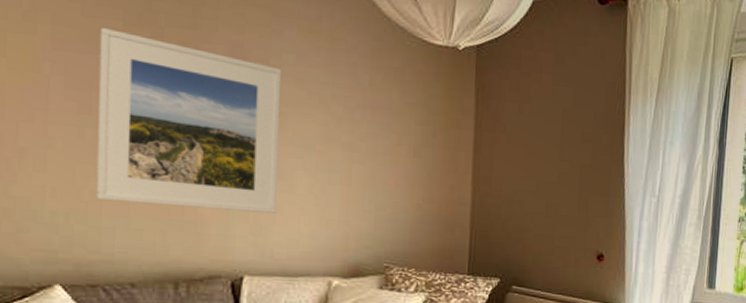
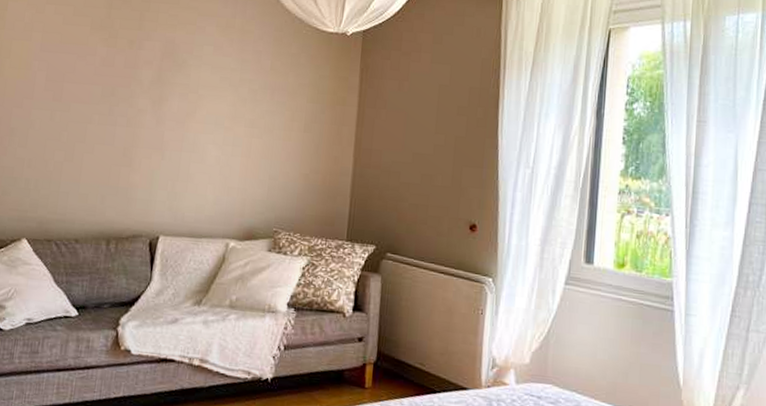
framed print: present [96,28,282,213] -> none [58,33,202,182]

